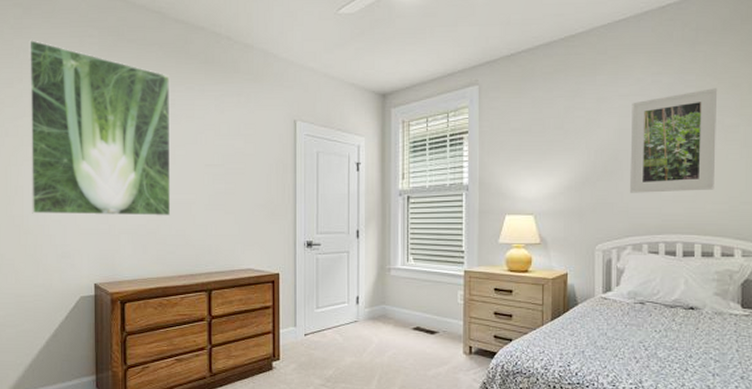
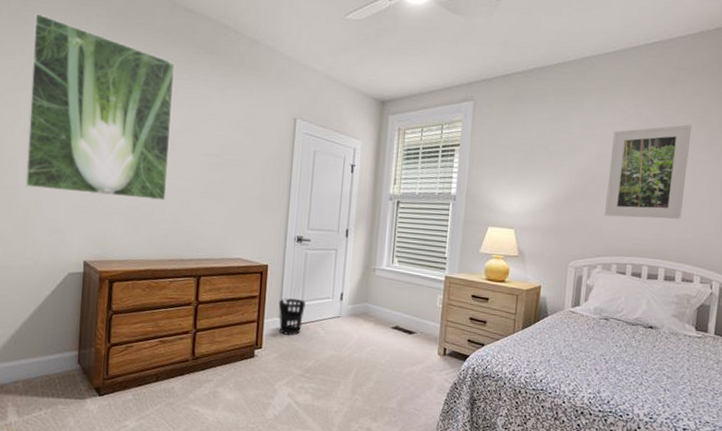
wastebasket: none [293,306,321,344] -> present [278,298,306,336]

